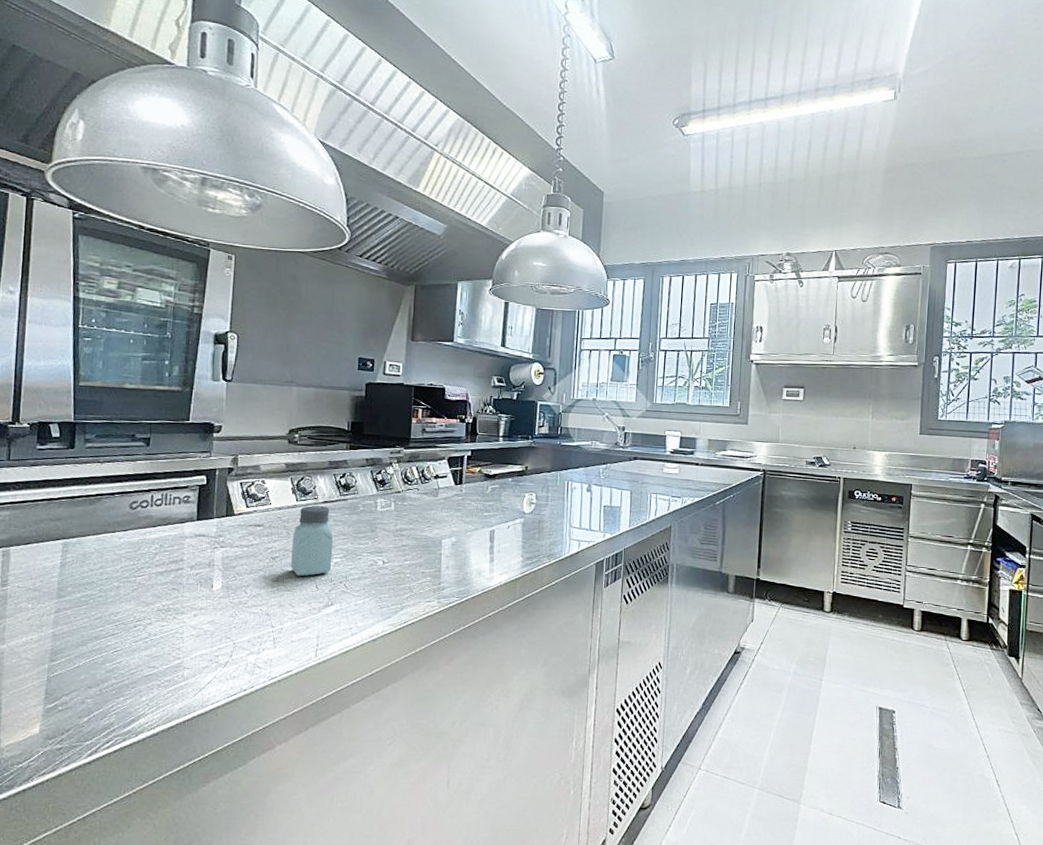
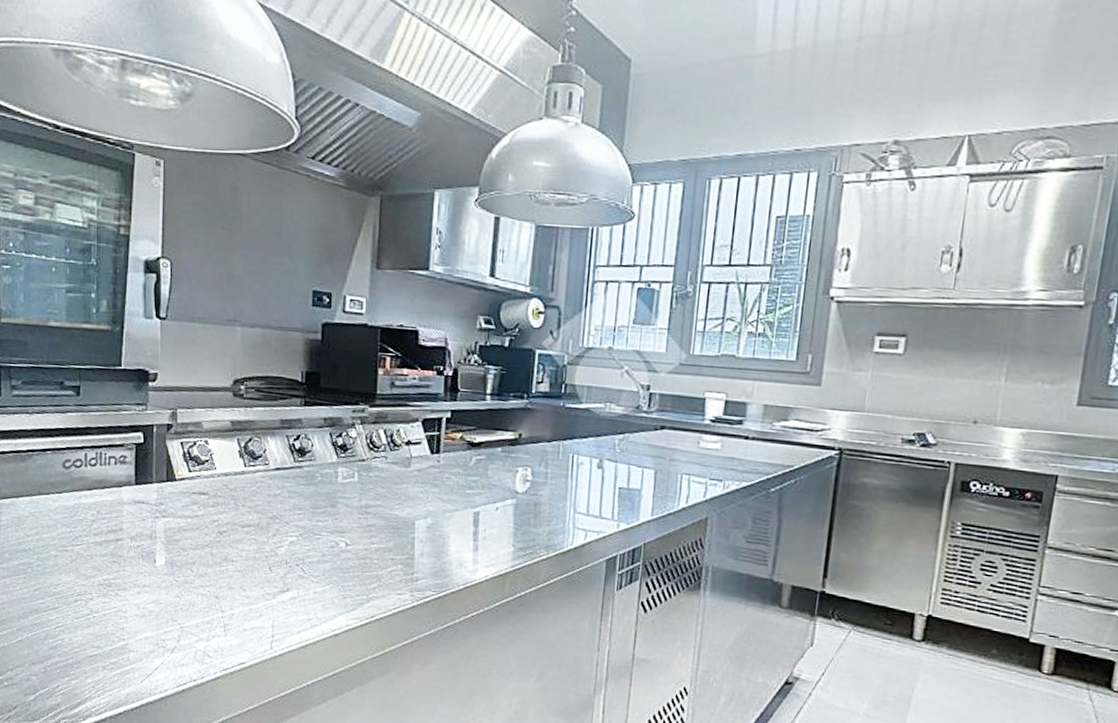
saltshaker: present [291,506,334,577] -> none [240,472,288,556]

